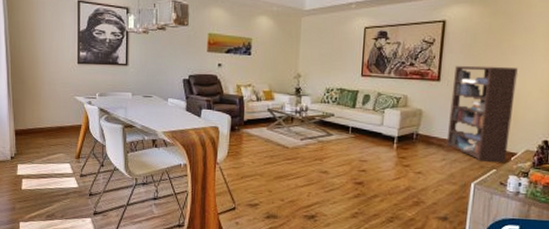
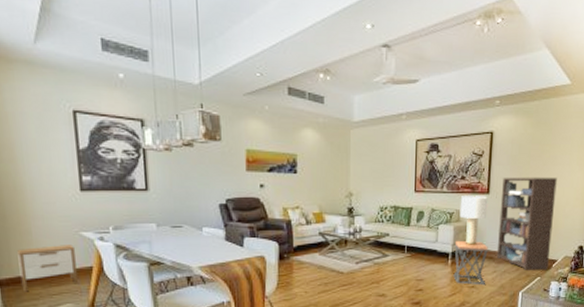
nightstand: none [30,106,69,141] -> present [17,244,78,292]
stool: none [398,125,437,173] -> present [453,240,488,286]
lamp: none [407,82,439,132] -> present [459,196,488,246]

